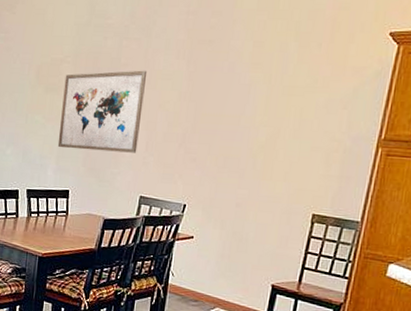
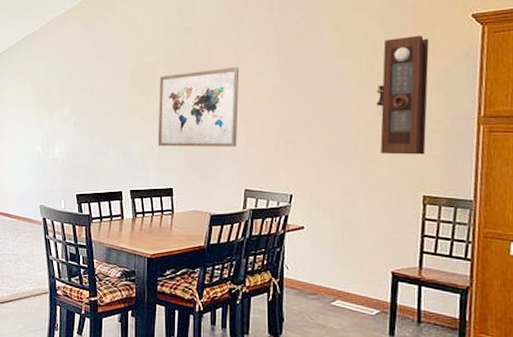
pendulum clock: none [278,50,342,174] -> present [376,35,429,155]

